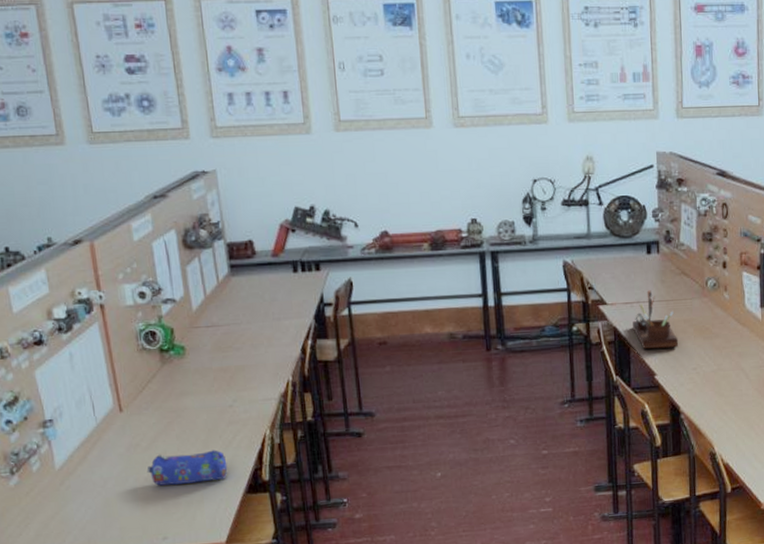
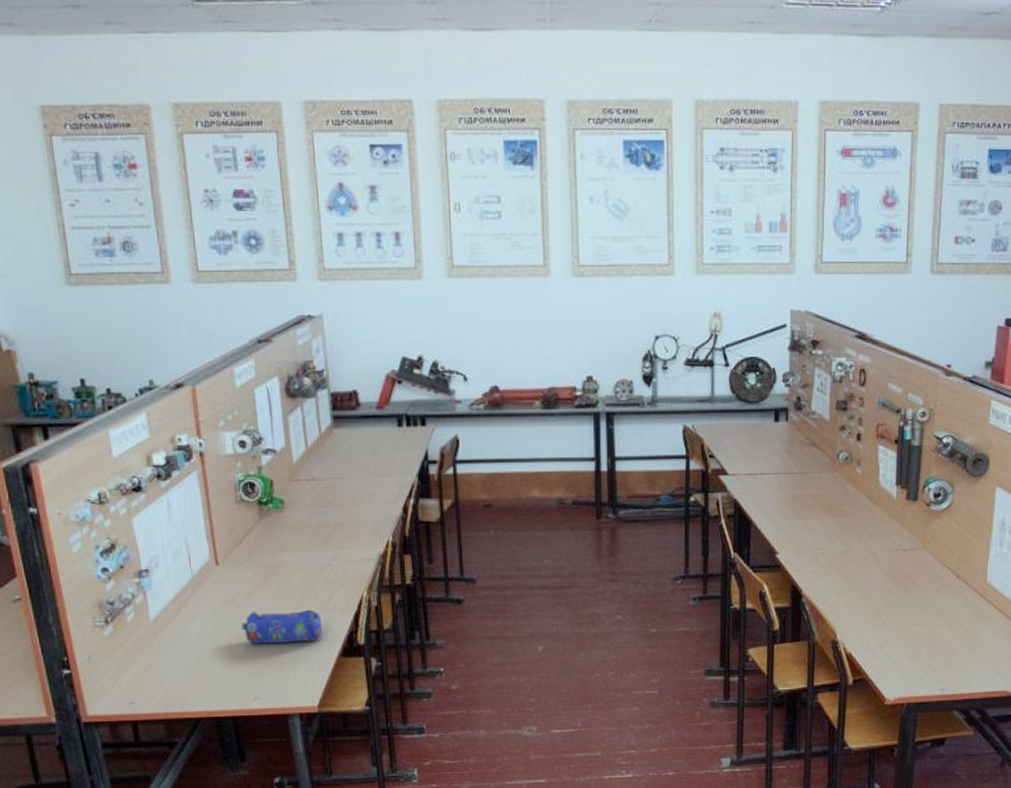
desk organizer: present [633,290,679,350] -> none [755,461,804,525]

